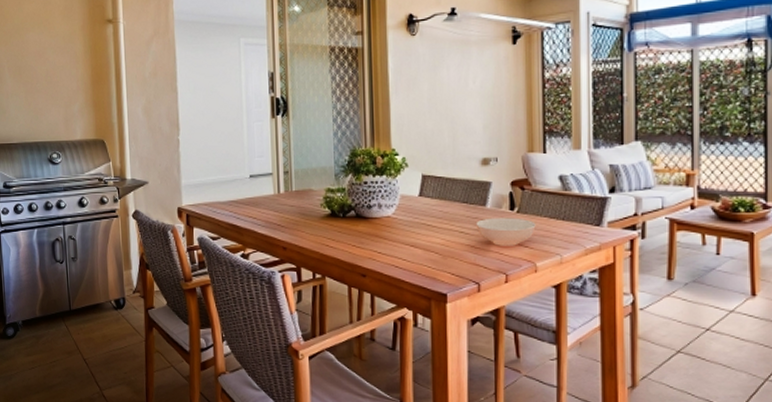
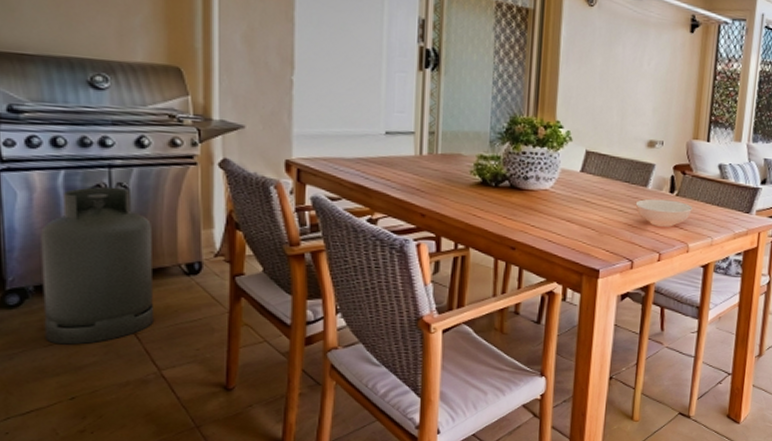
gas cylinder: none [24,239,96,368] -> present [40,186,155,345]

